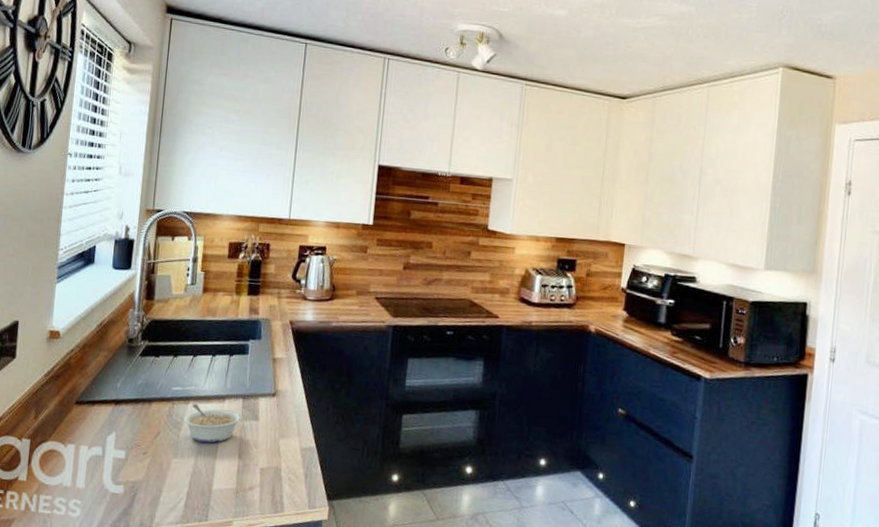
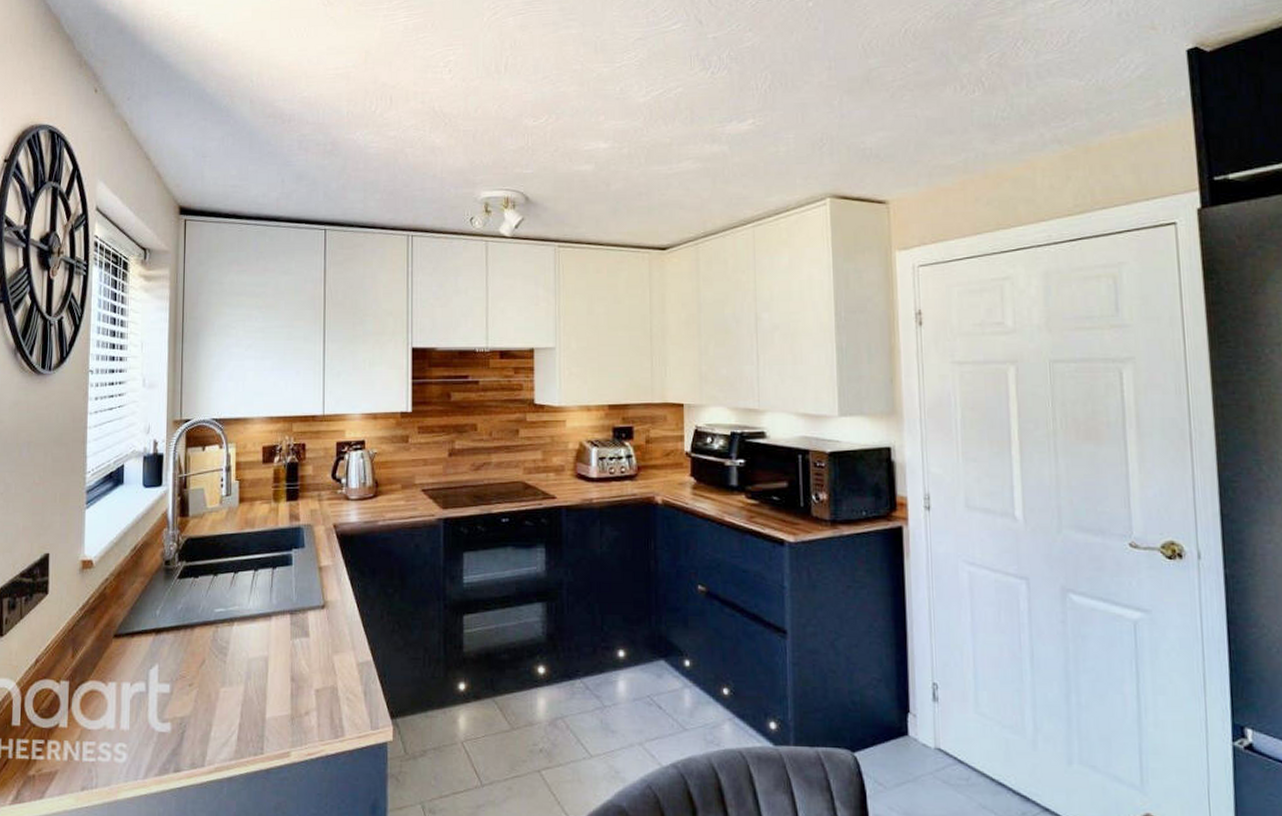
legume: present [183,404,243,443] -> none [229,625,292,667]

